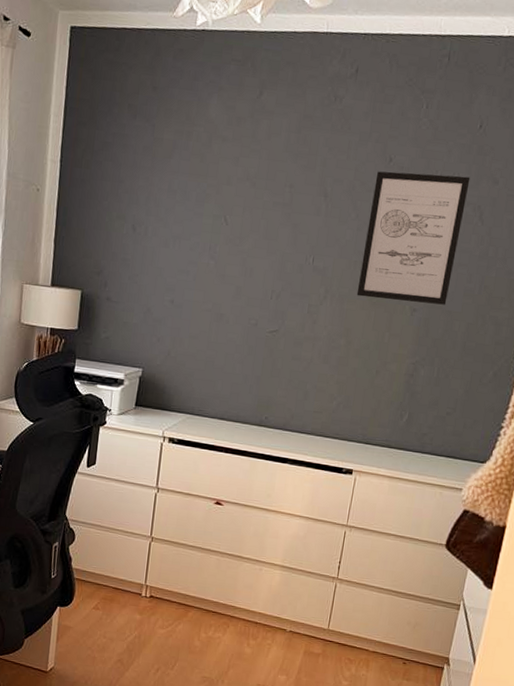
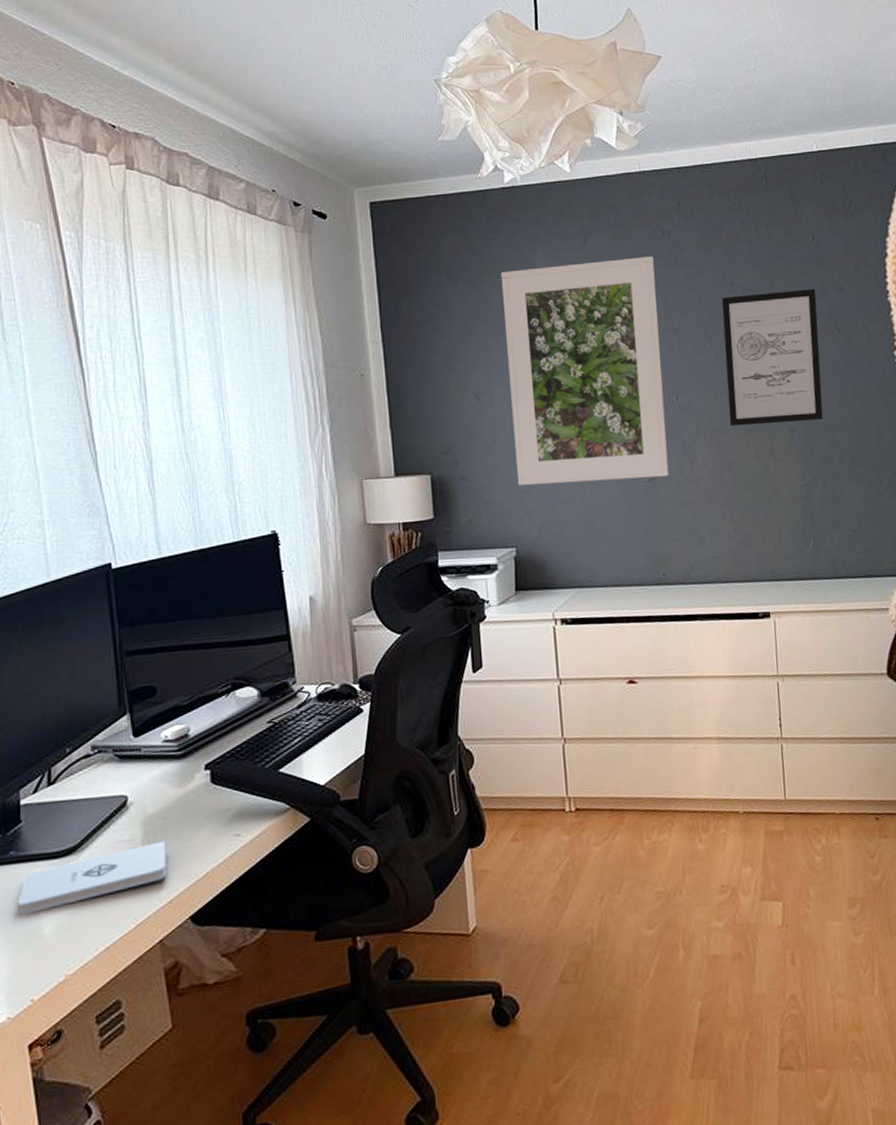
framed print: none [154,112,321,331] -> present [500,255,669,485]

